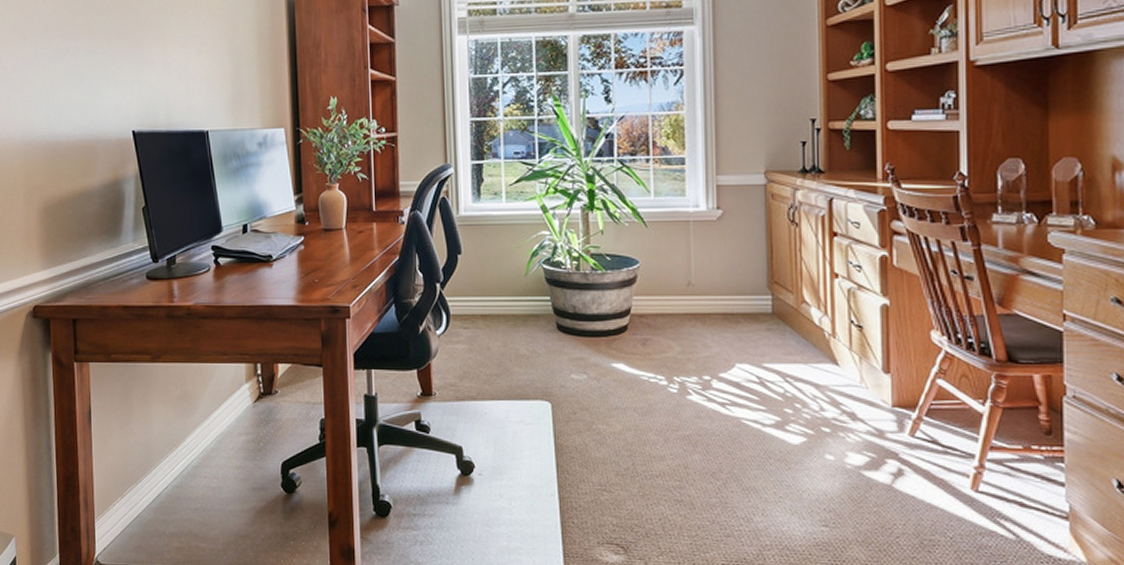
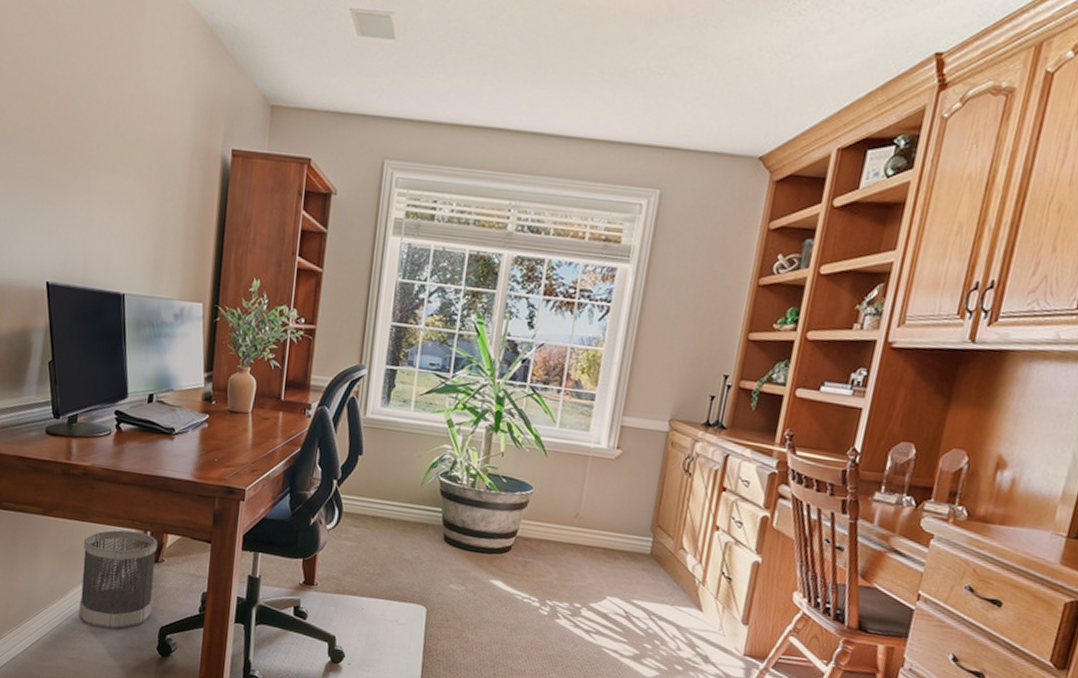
wastebasket: none [195,365,272,472] -> present [78,530,157,630]

